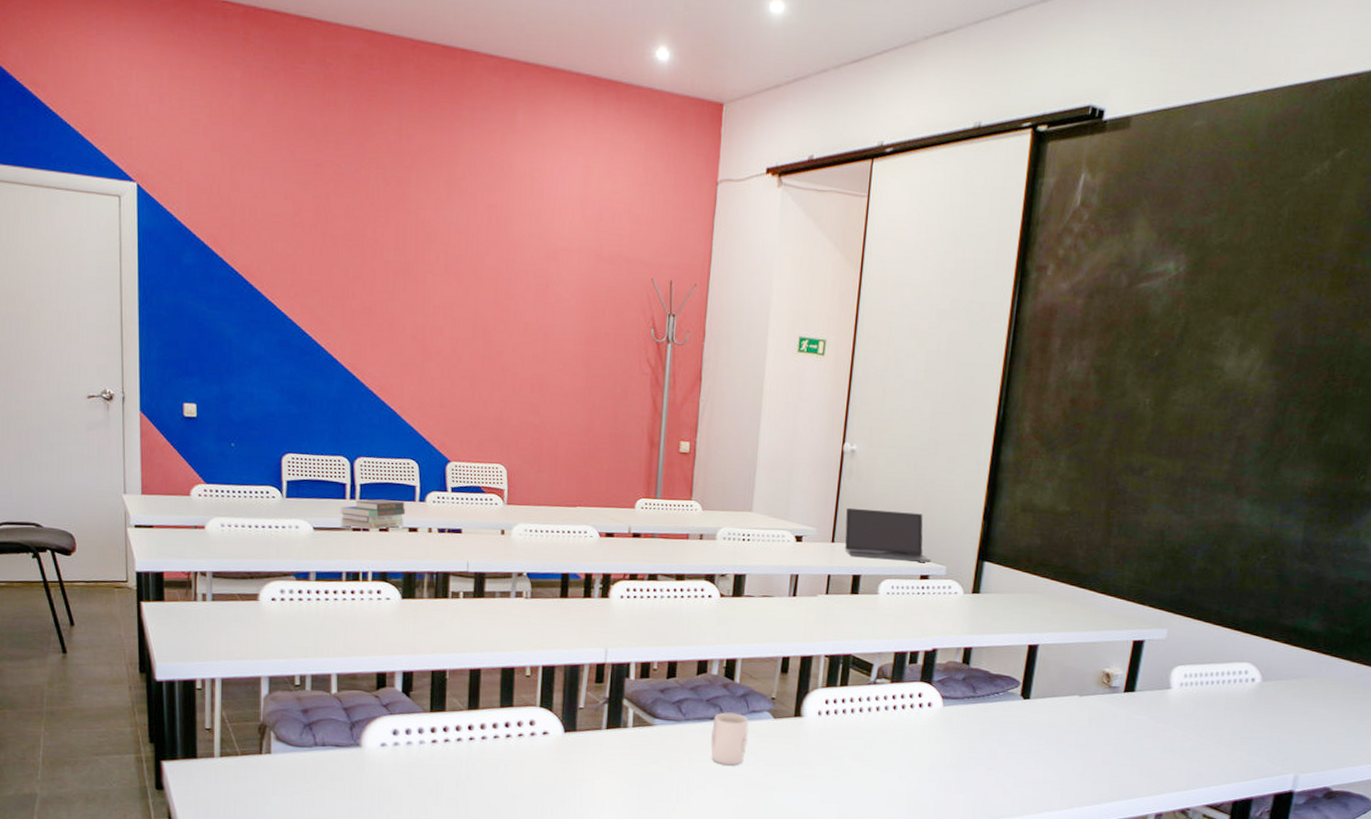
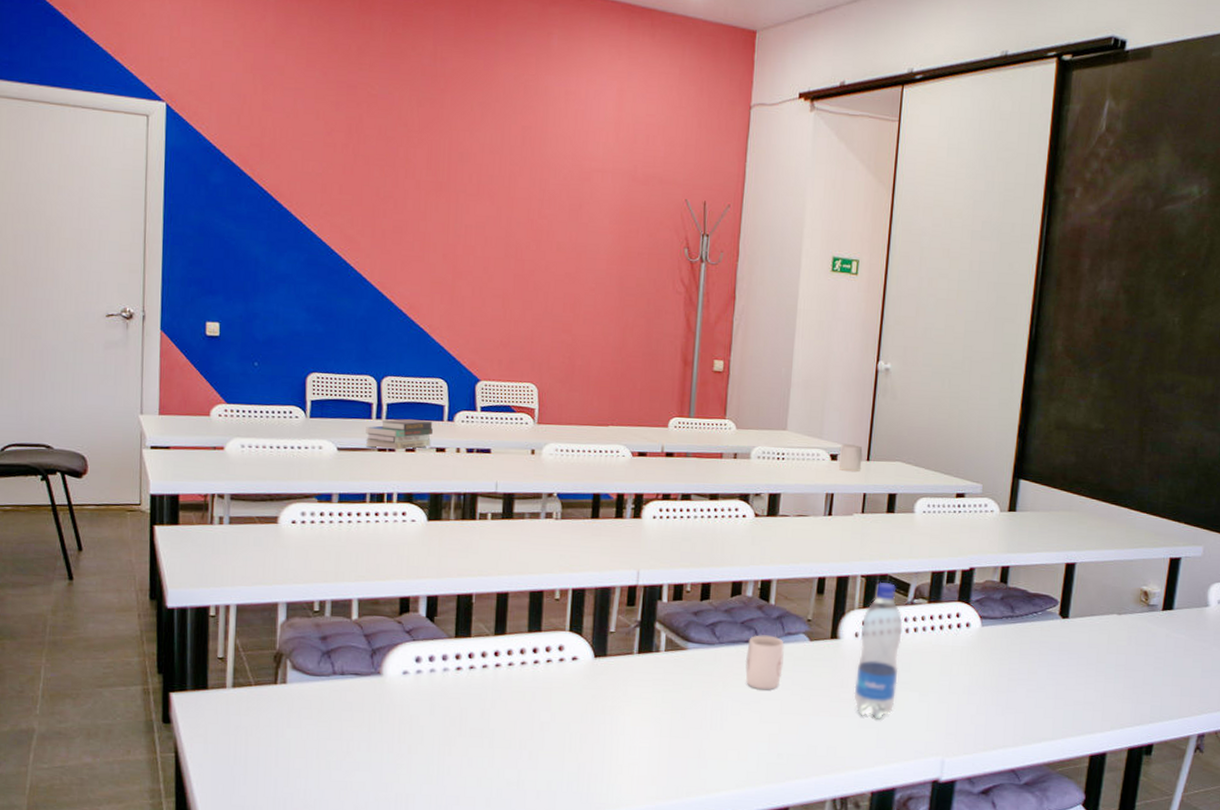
mug: none [803,526,828,554] -> present [838,444,863,473]
bottle: none [816,661,866,794] -> present [854,581,903,718]
laptop: present [845,507,932,564] -> none [880,426,967,482]

